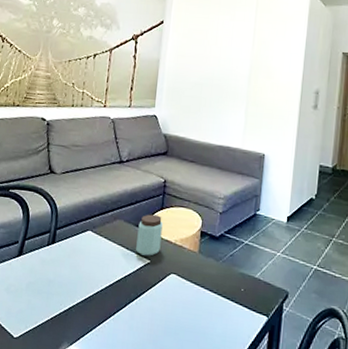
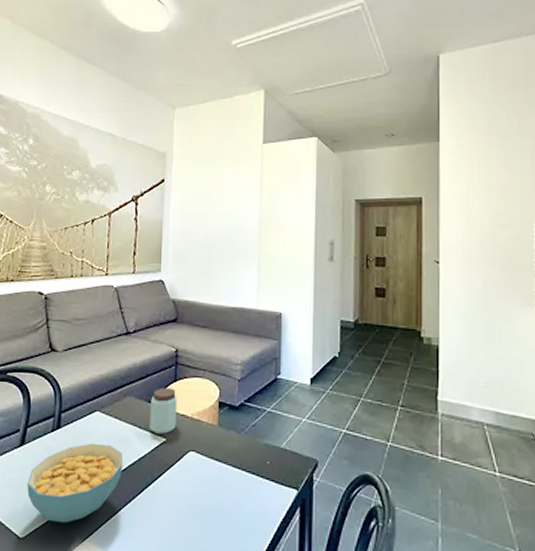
cereal bowl: none [22,258,111,328] -> present [27,443,124,523]

